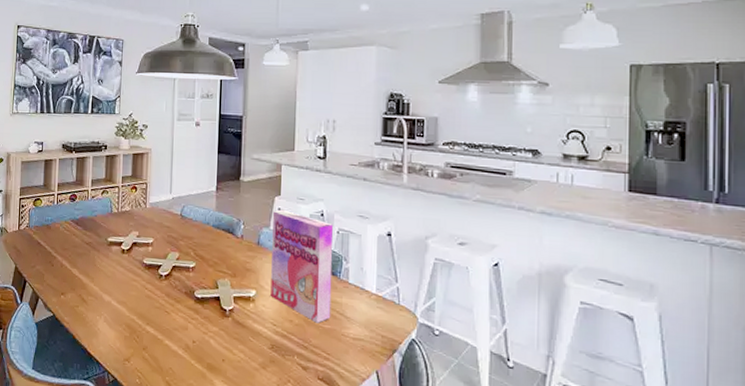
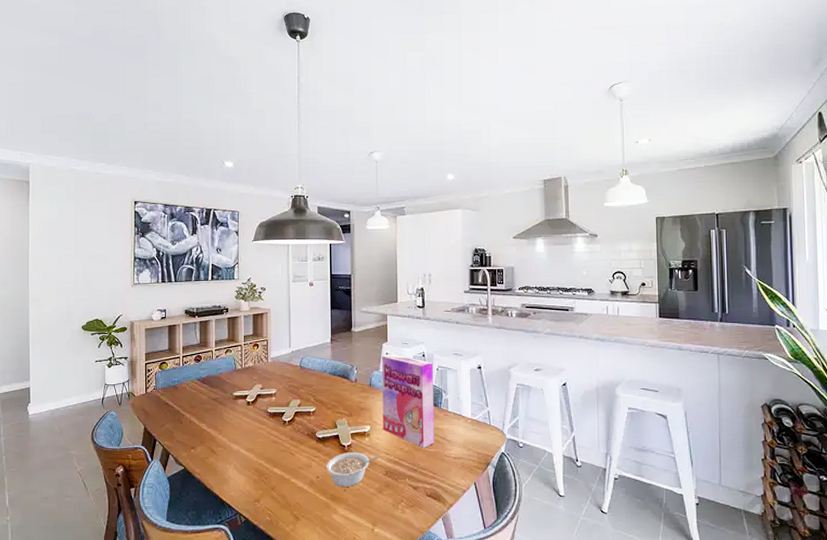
legume: none [204,317,263,358] -> present [326,452,378,487]

